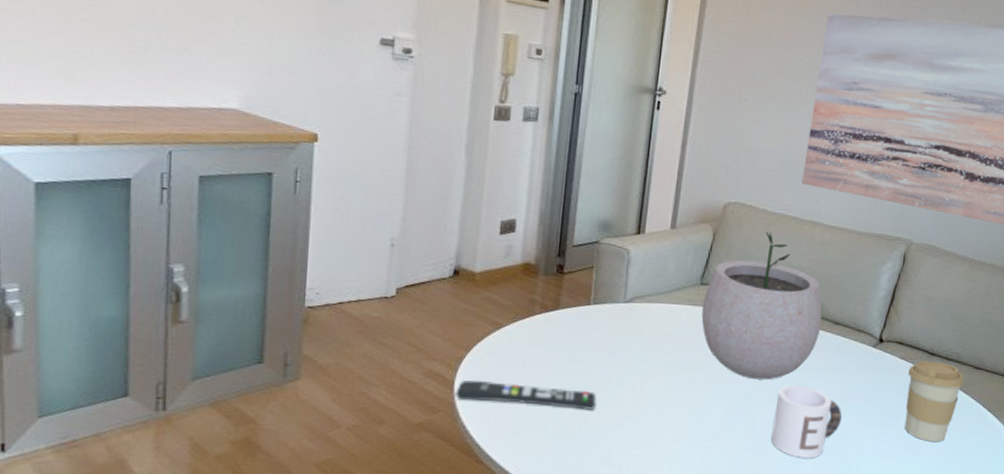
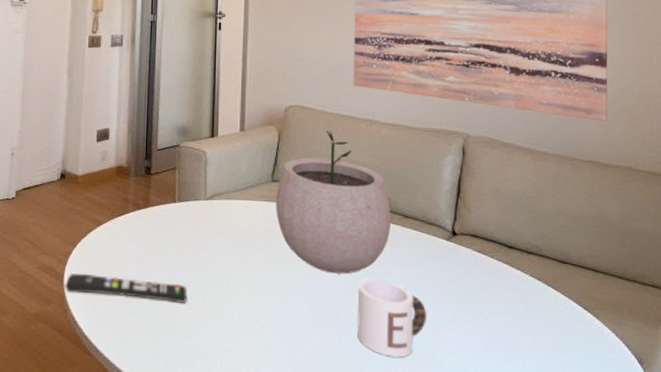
coffee cup: present [904,361,964,442] -> none [488,254,551,343]

